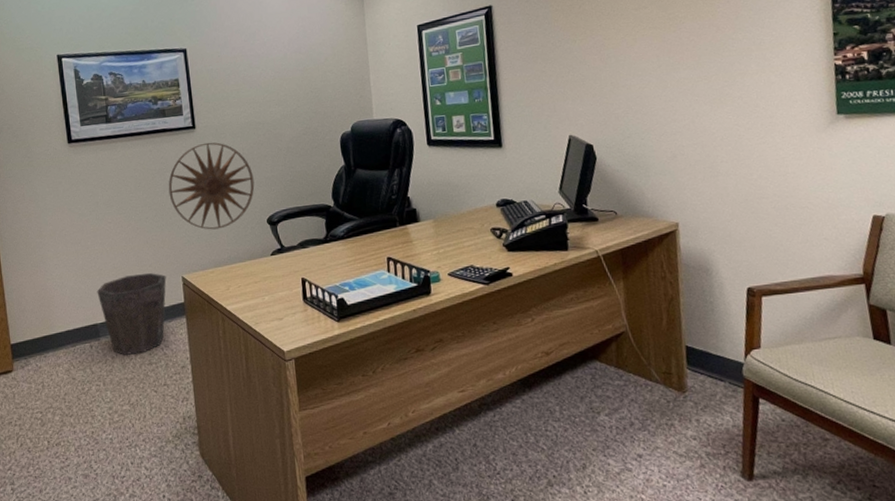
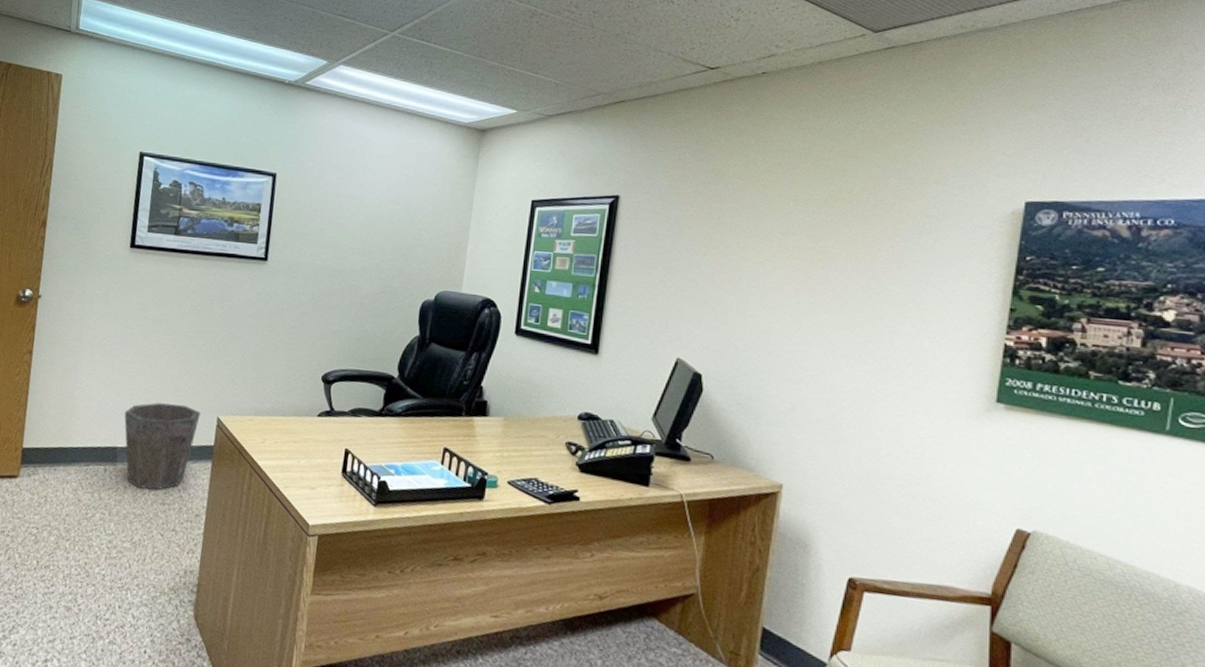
wall art: present [168,142,255,230] -> none [223,278,318,375]

